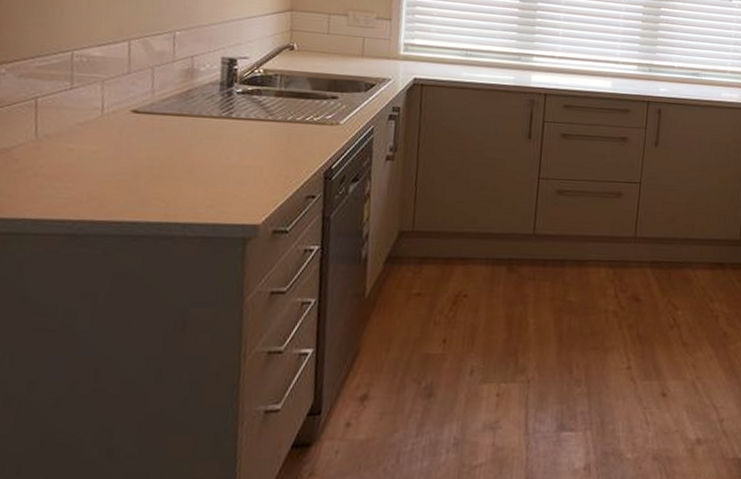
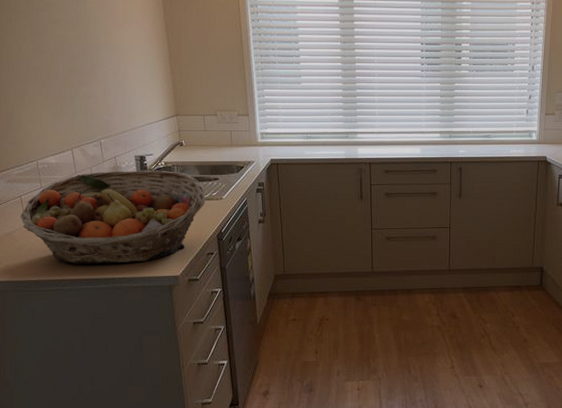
fruit basket: none [29,74,317,203] -> present [20,170,206,265]

